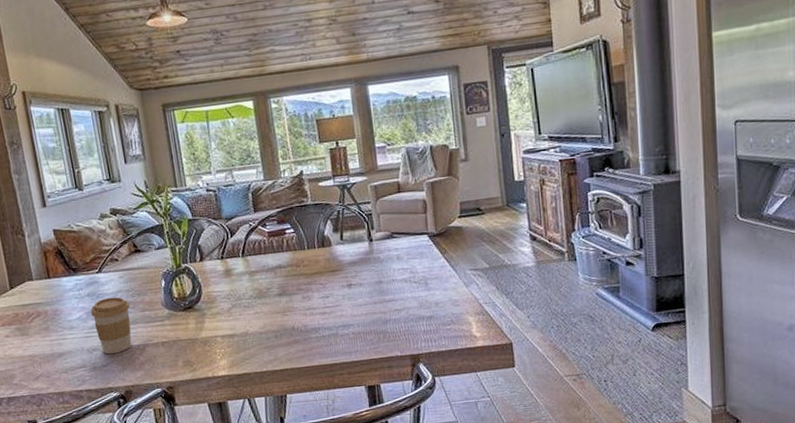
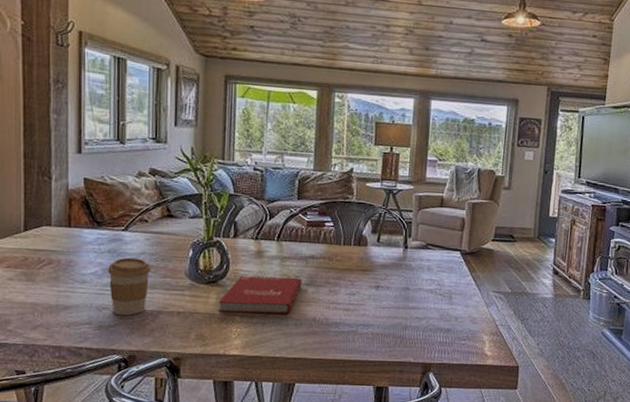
book: none [198,290,275,335] -> present [219,276,302,314]

